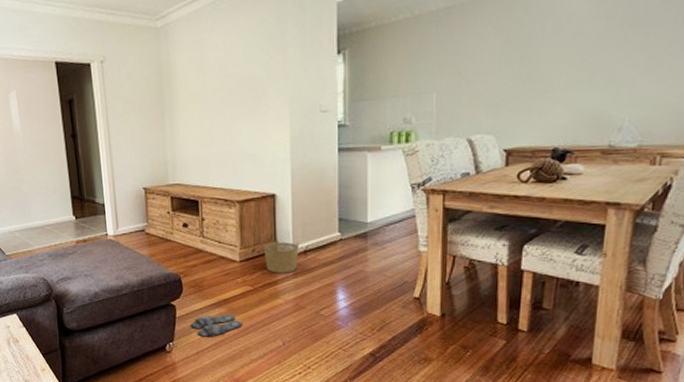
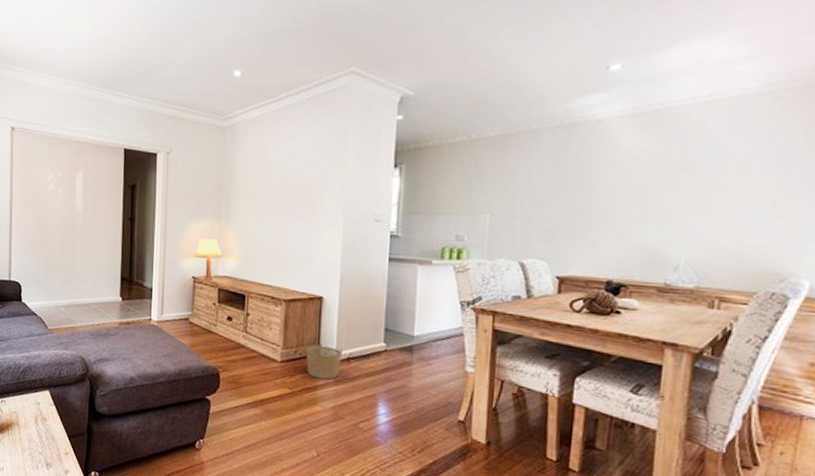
table lamp: none [142,147,171,191] -> present [194,238,222,282]
slippers: present [191,315,243,337] -> none [224,415,277,439]

